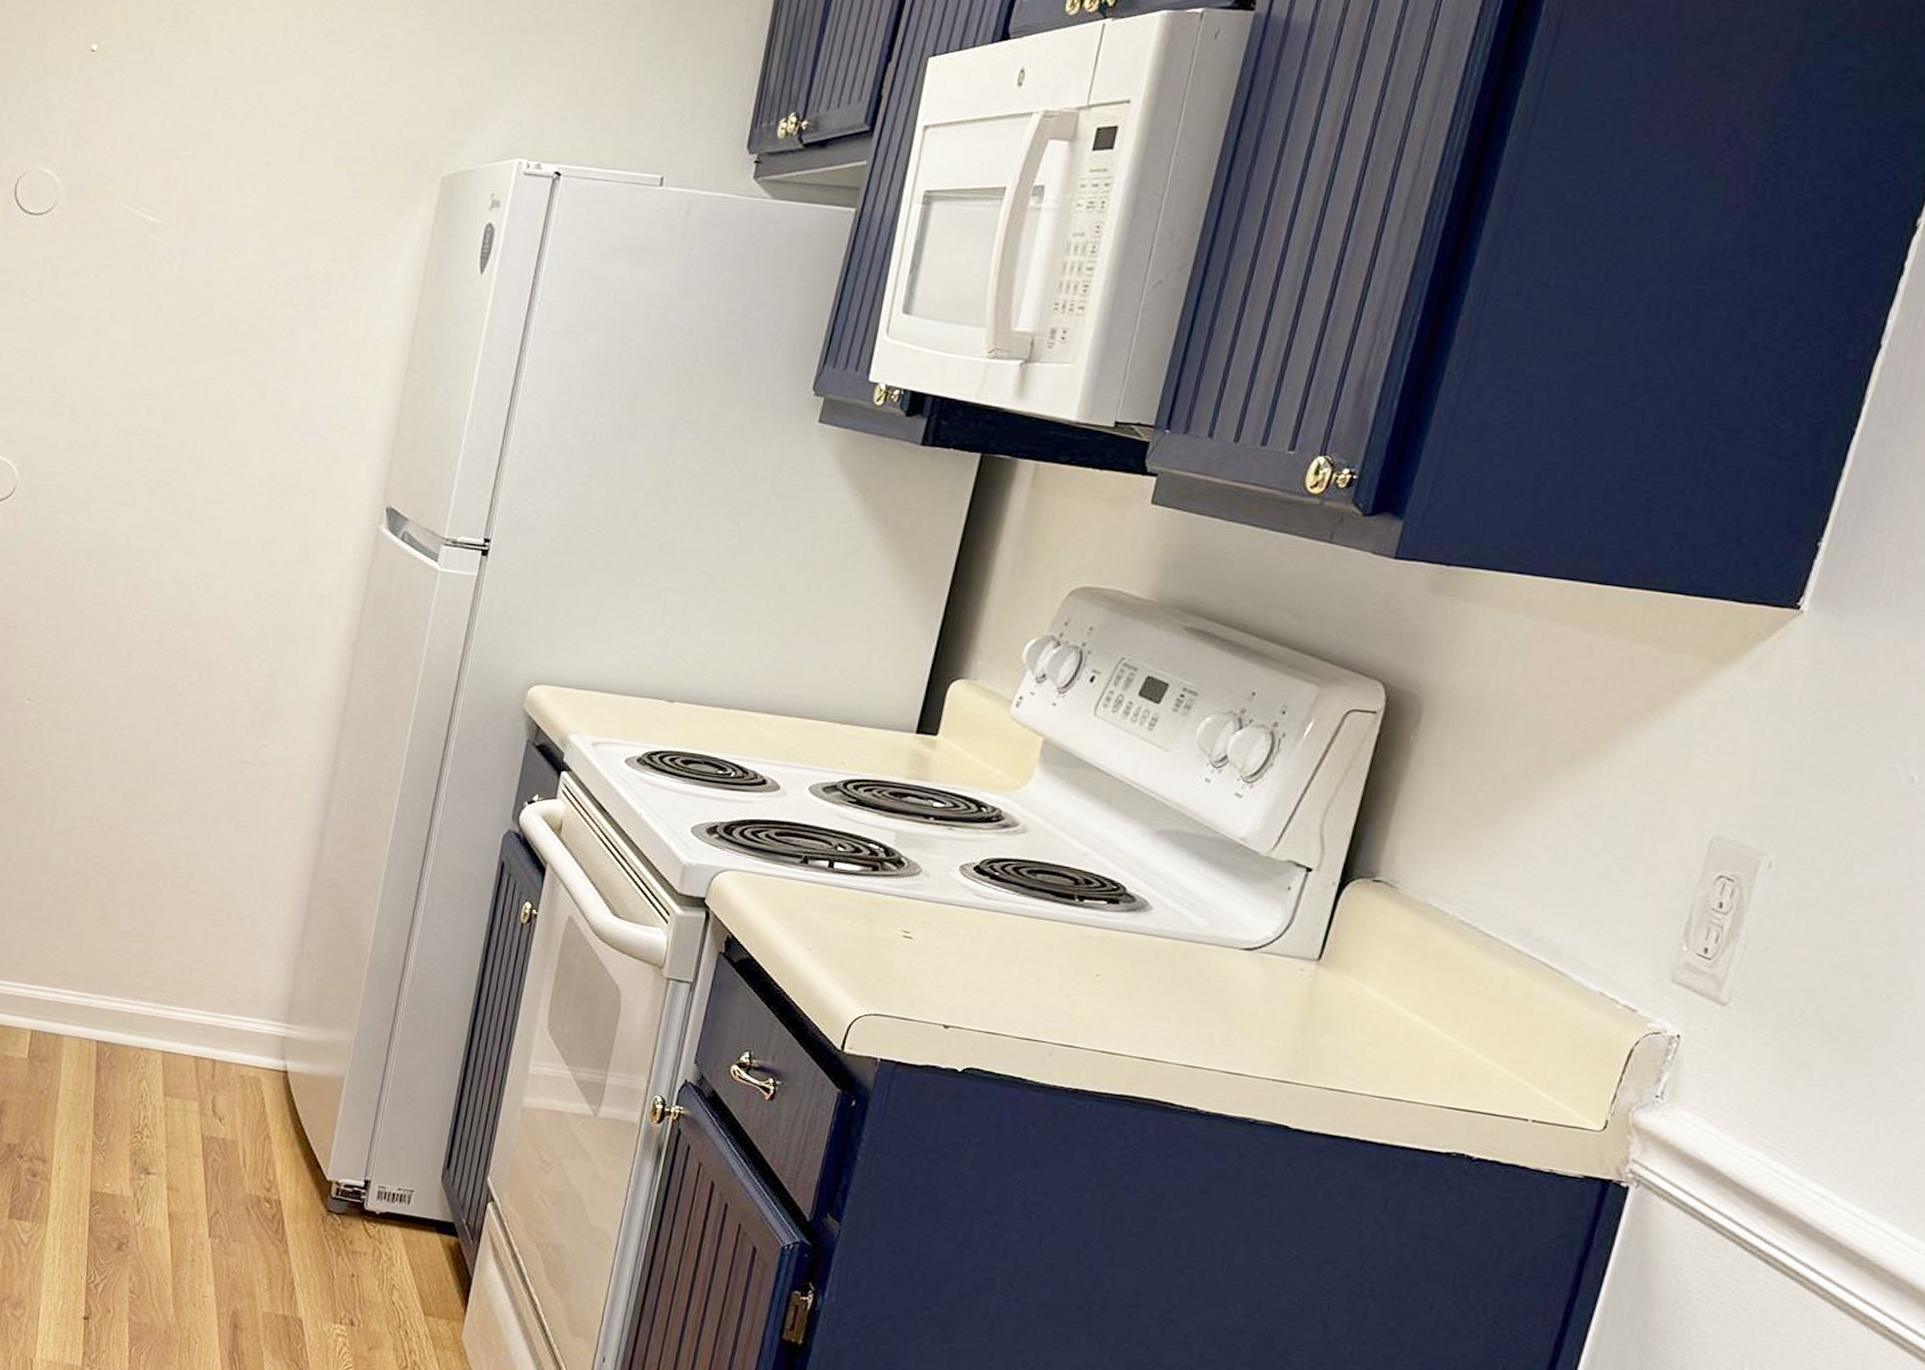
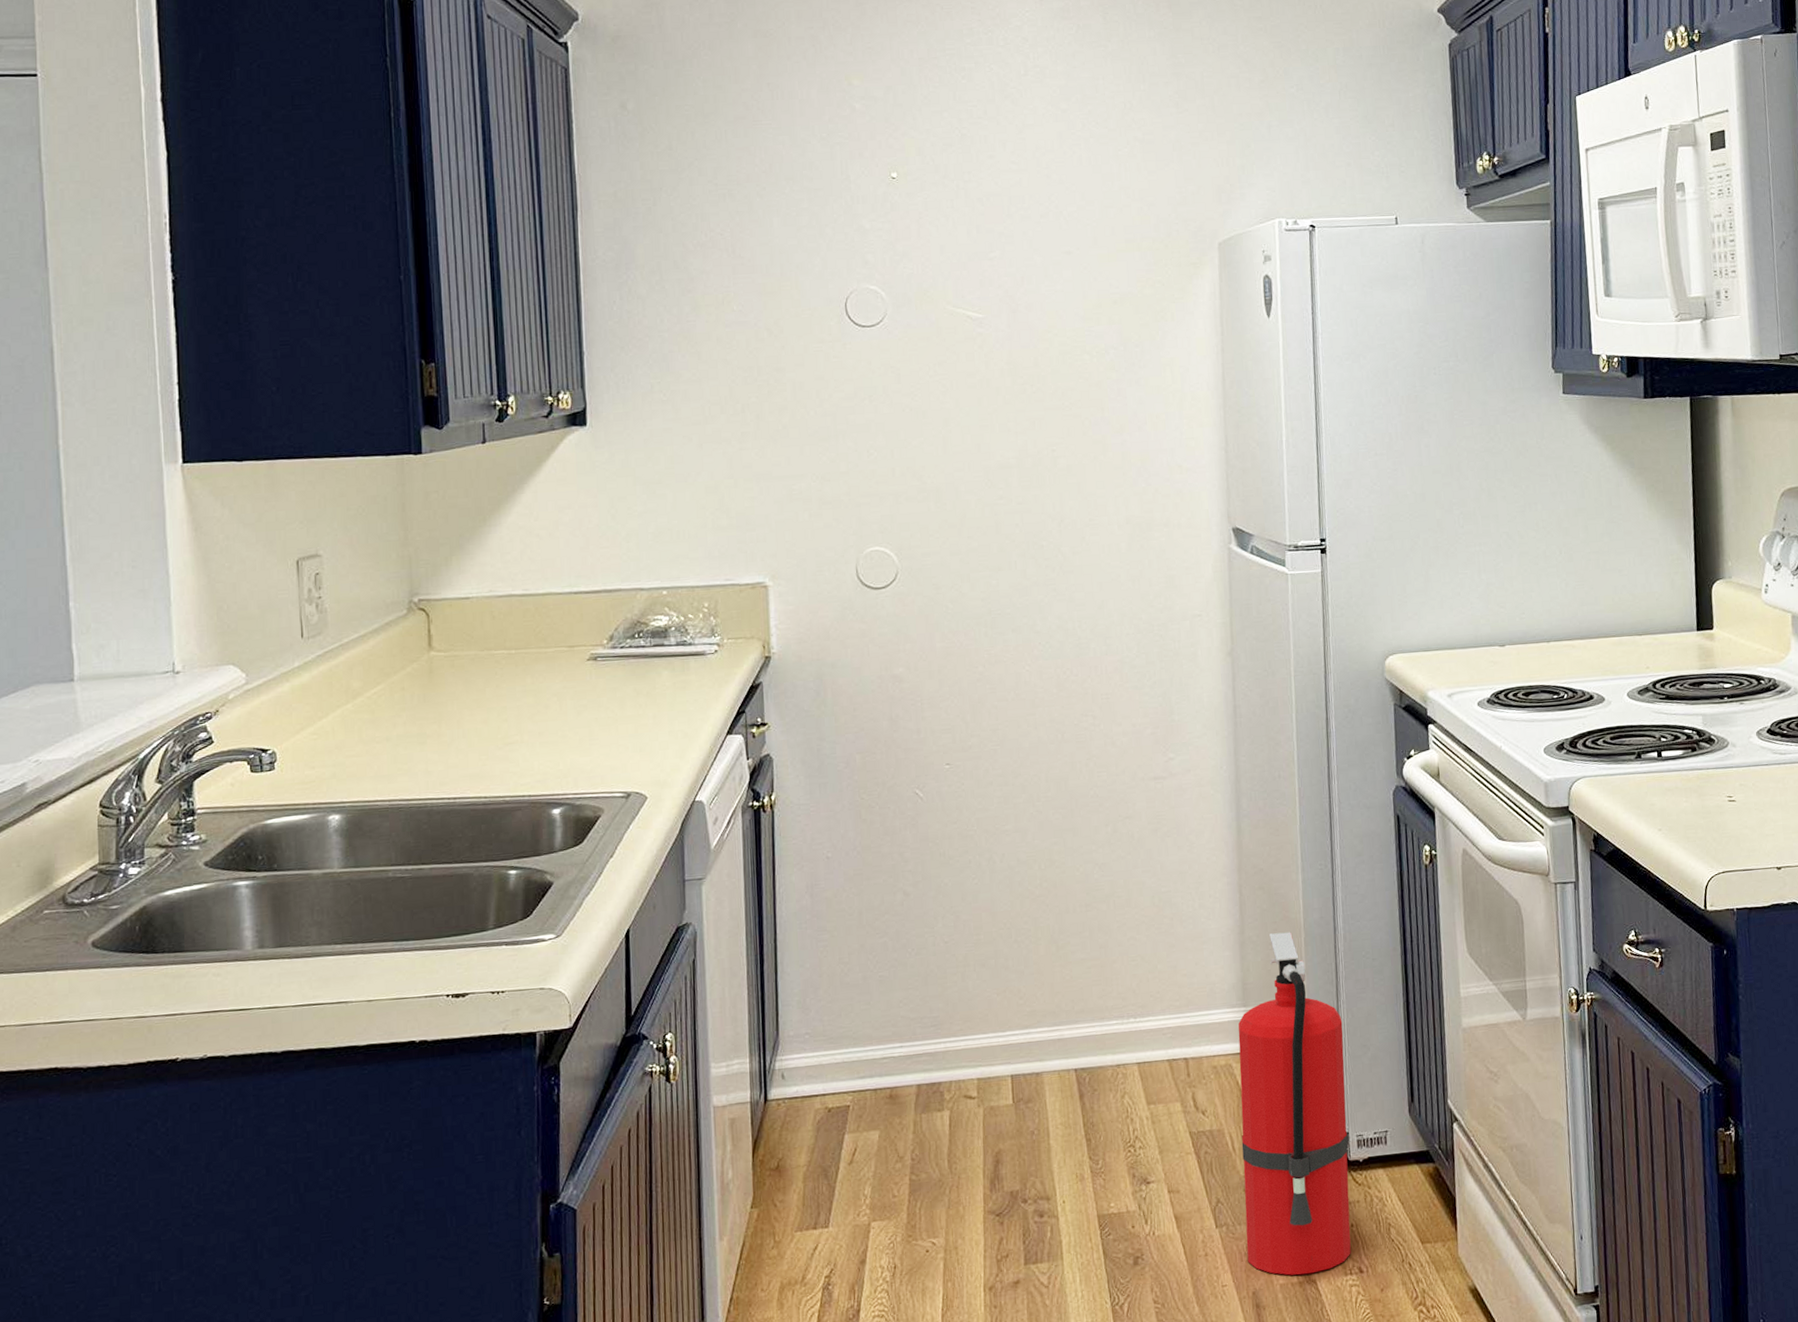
fire extinguisher: none [234,954,390,1312] -> present [1238,932,1351,1275]

